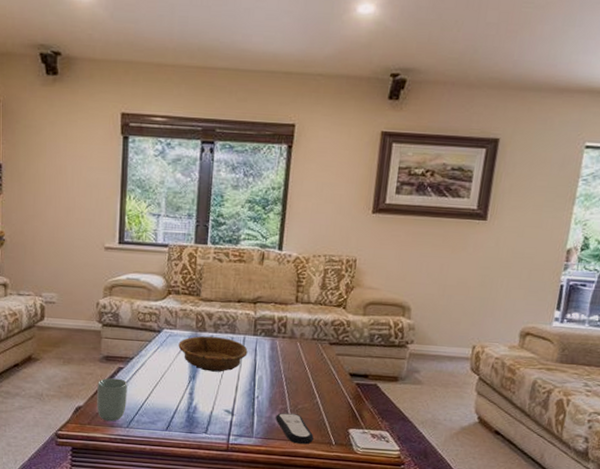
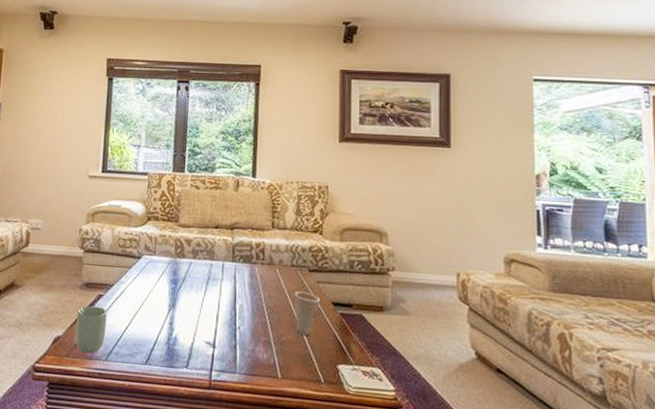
decorative bowl: present [178,336,248,372] -> none [158,262,227,301]
remote control: present [275,413,314,445] -> none [259,346,301,382]
cup: none [312,363,339,404] -> present [294,291,321,336]

